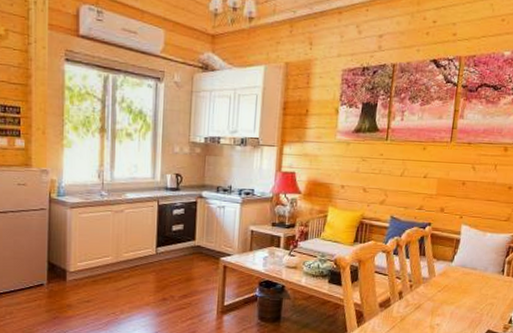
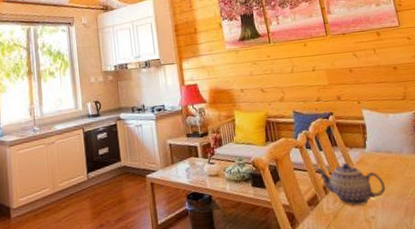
teapot: none [396,272,460,313] -> present [315,162,386,206]

